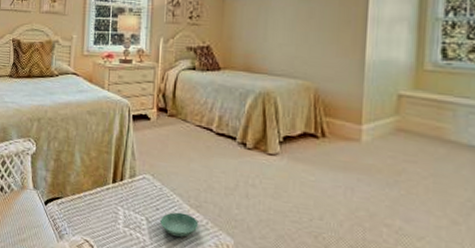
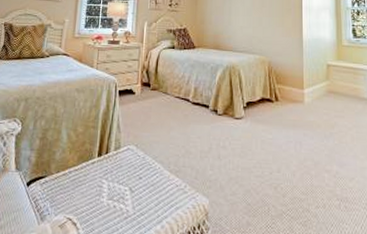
saucer: present [160,212,199,237] -> none [143,179,178,203]

